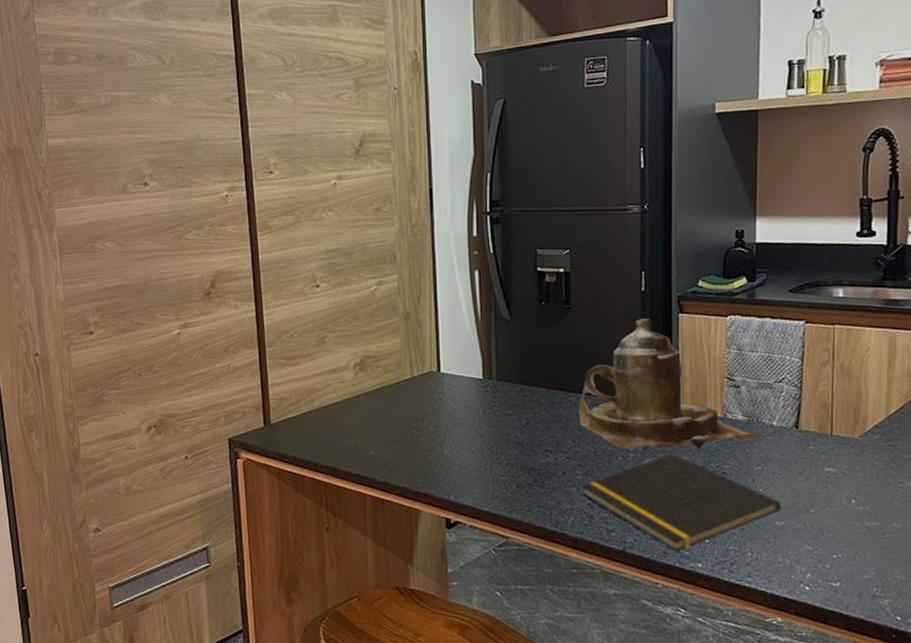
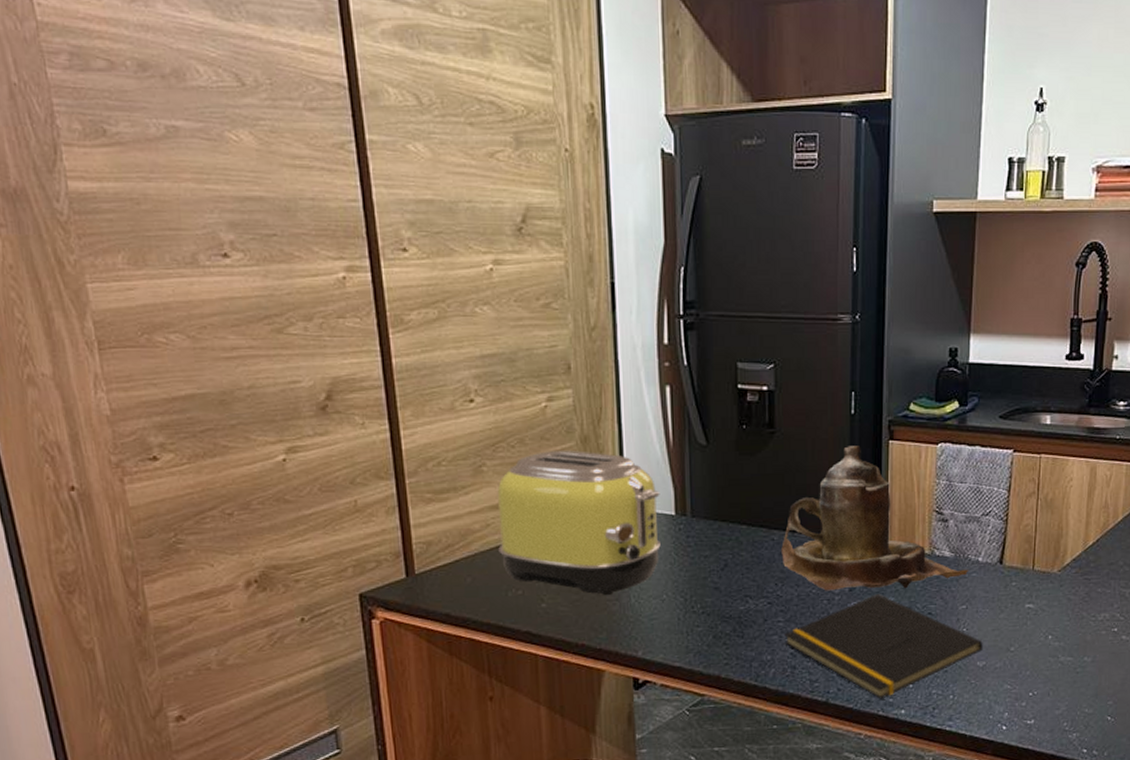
toaster: none [335,324,470,446] -> present [497,449,661,595]

